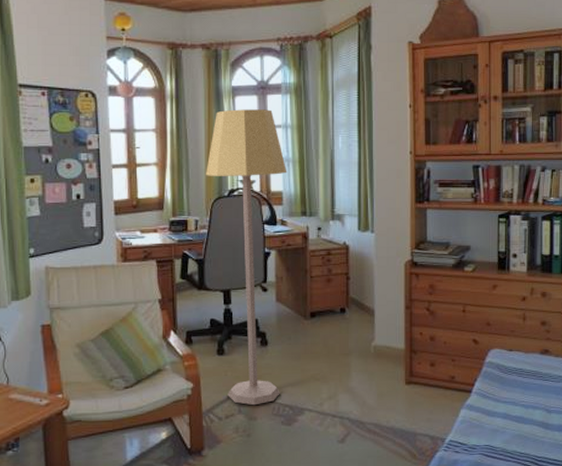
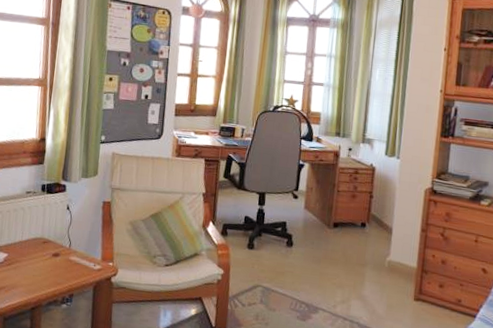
lamp: present [206,109,287,406] -> none [252,36,327,298]

